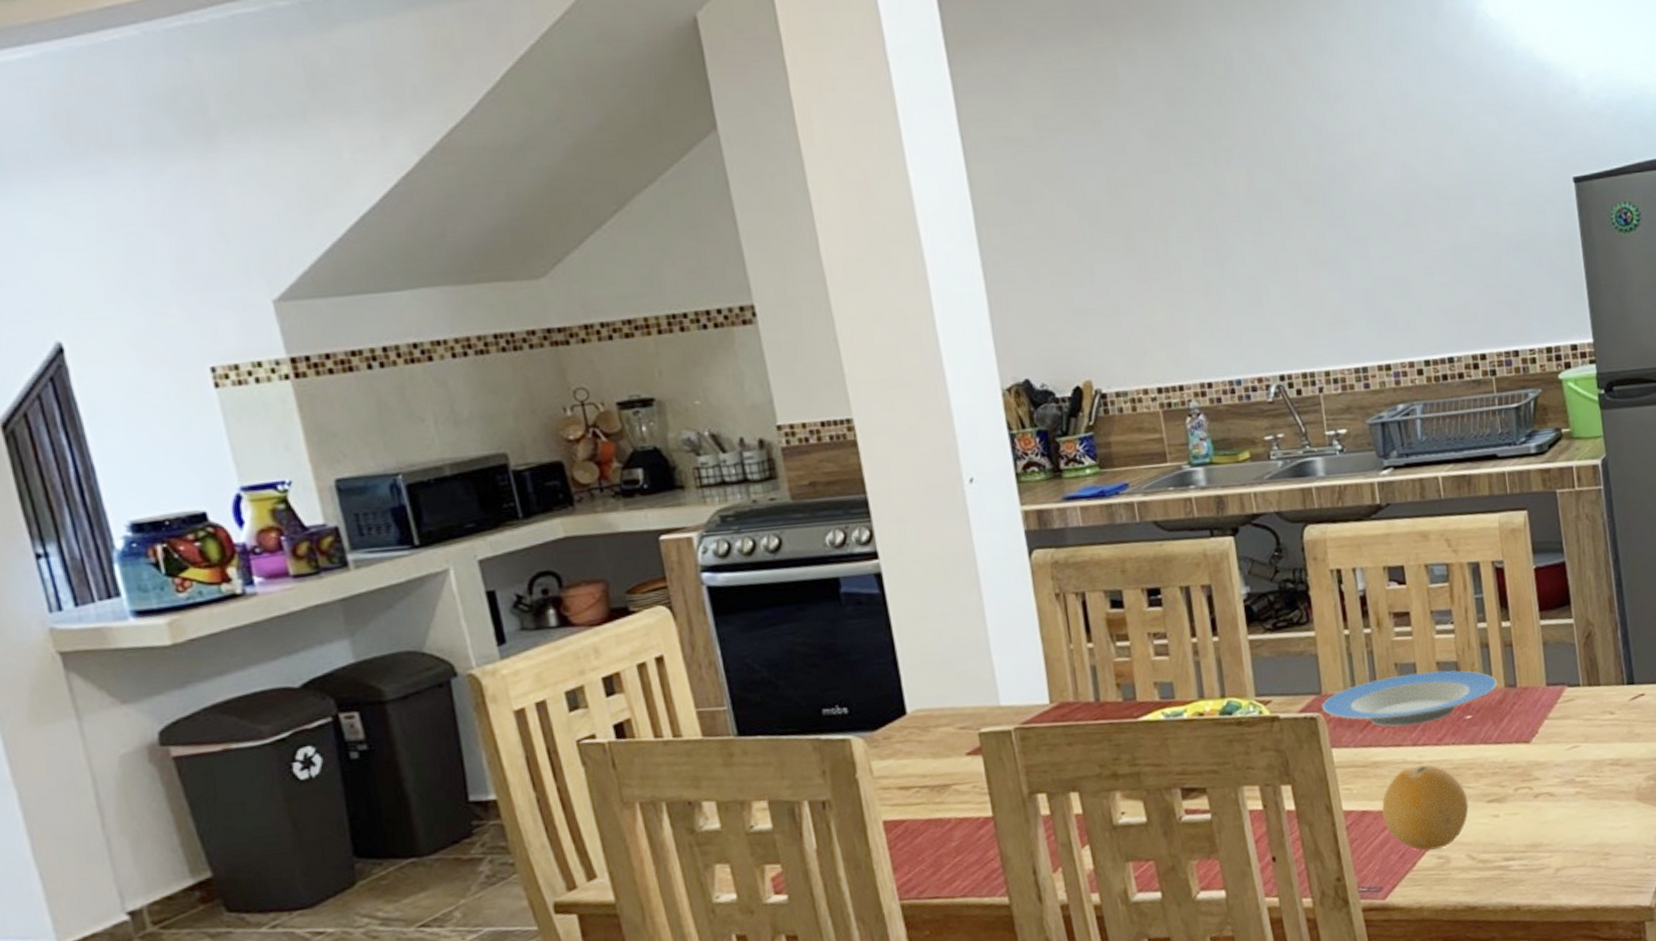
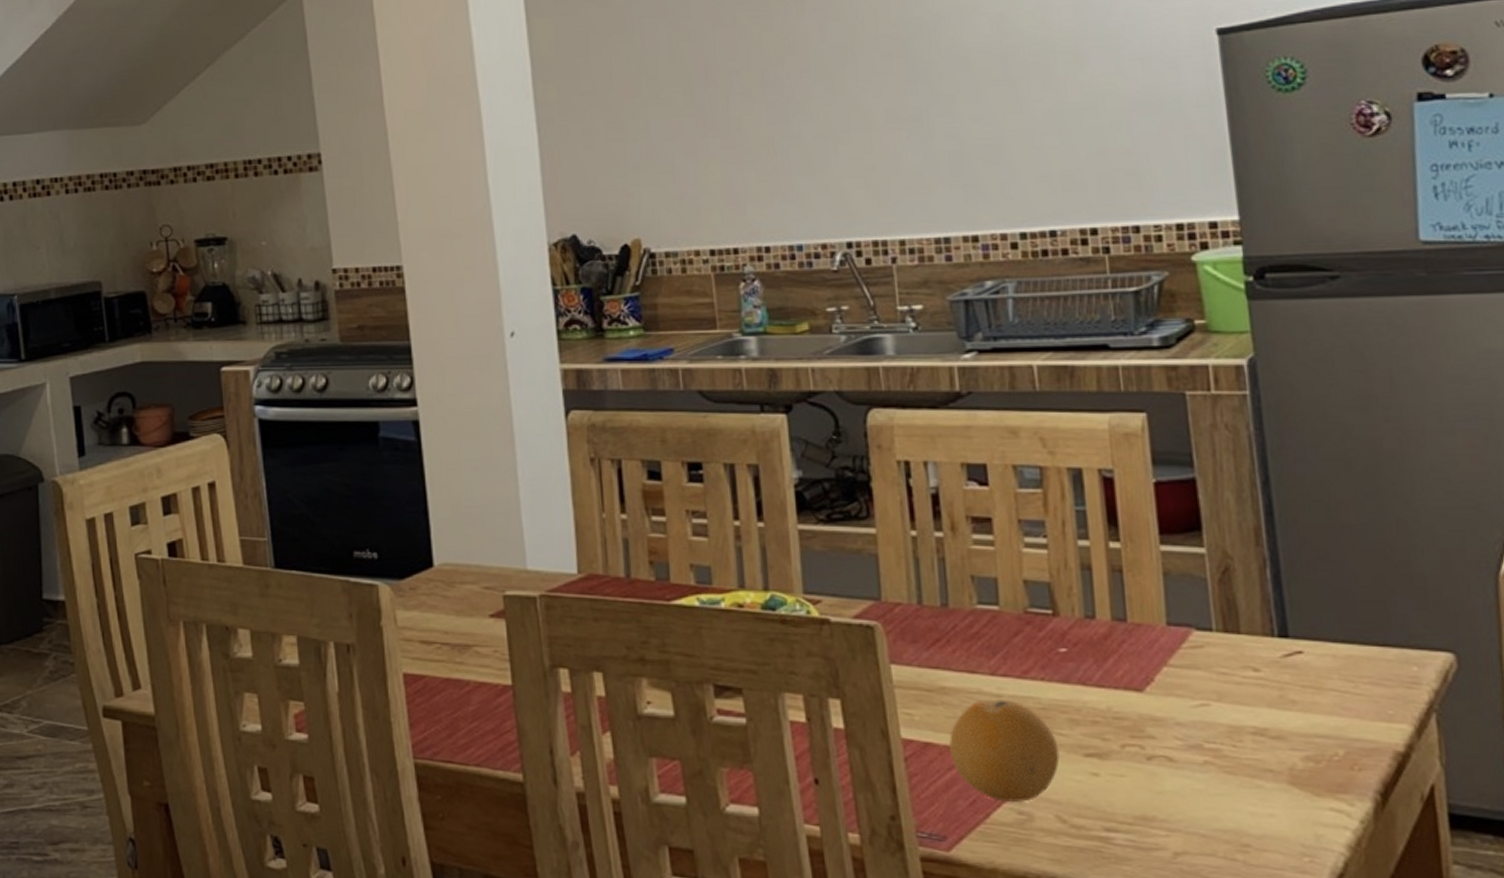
plate: present [1322,670,1498,727] -> none [881,589,1103,651]

